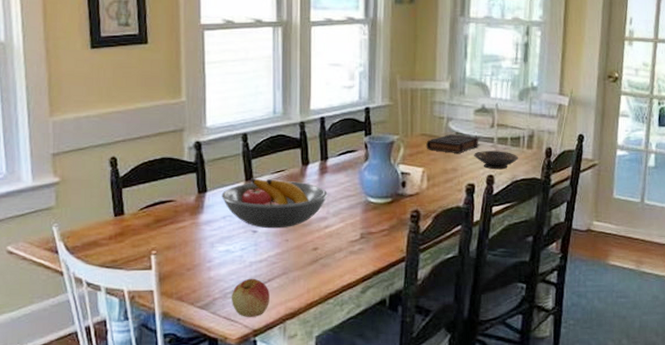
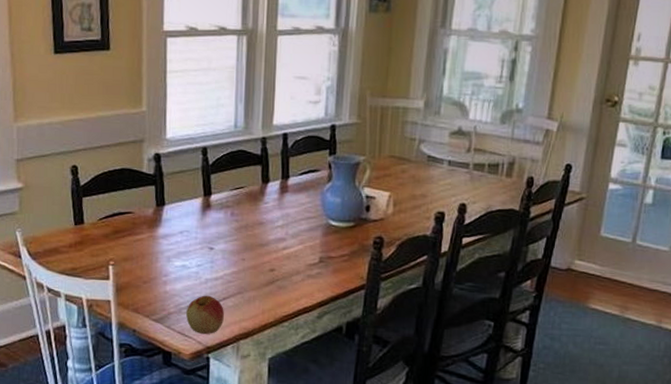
fruit bowl: present [221,178,328,229] -> none [179,194,288,247]
book: present [426,134,480,153] -> none [394,157,454,178]
bowl: present [473,151,519,170] -> none [445,177,496,199]

